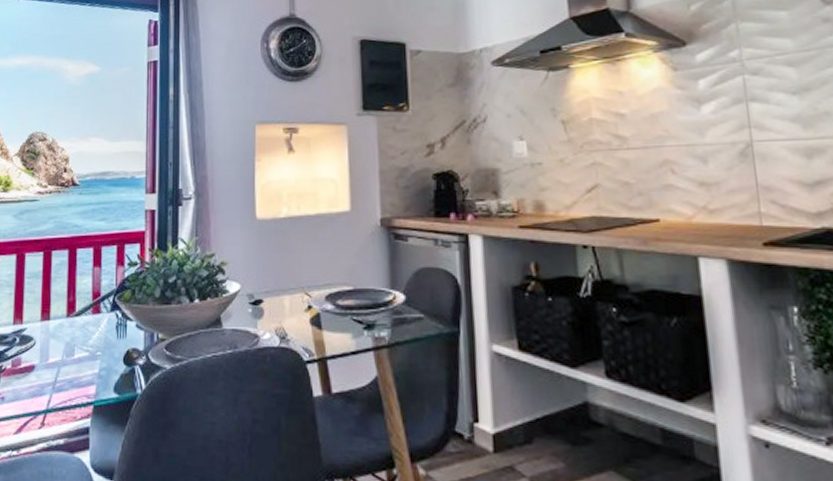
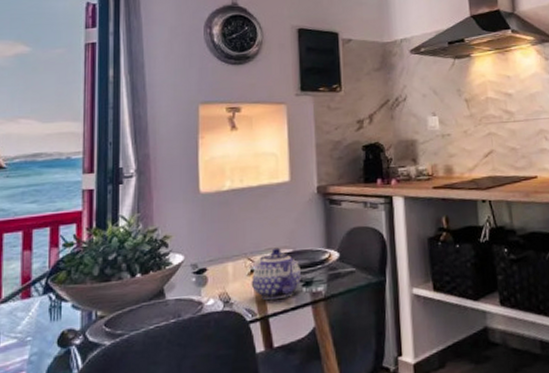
teapot: none [309,284,362,341] -> present [252,247,301,300]

